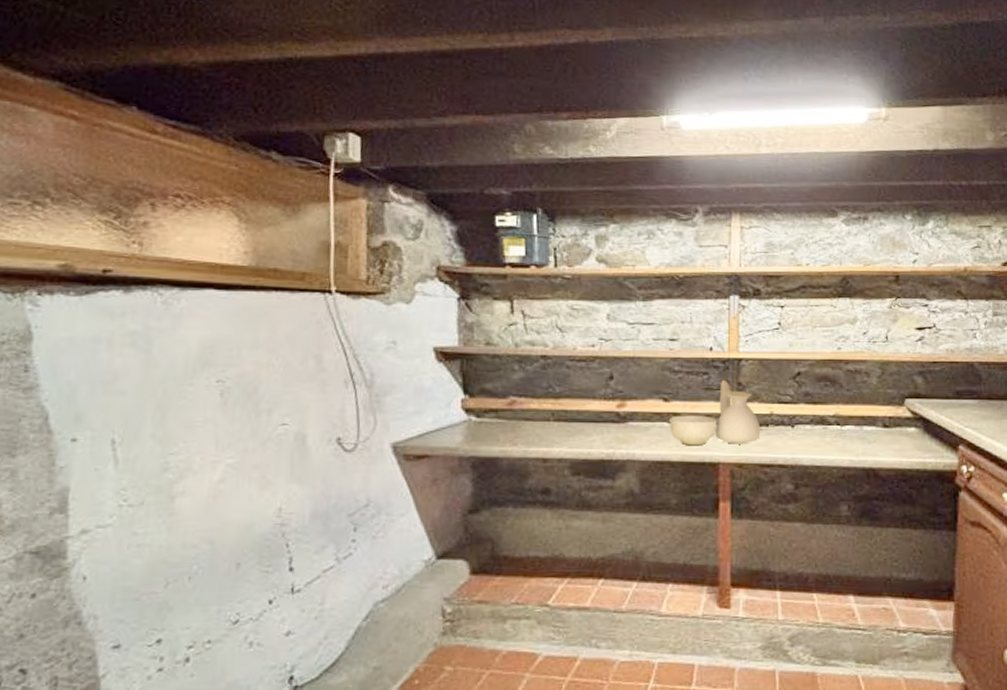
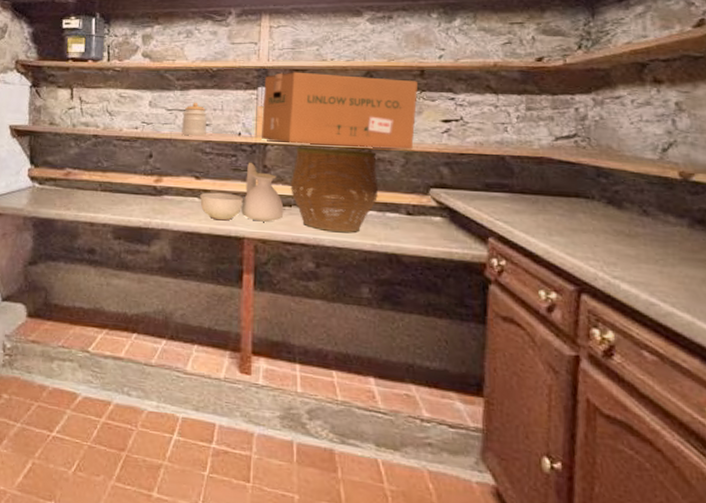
jar: none [646,314,674,353] -> present [182,102,207,137]
box: none [735,278,894,360] -> present [262,72,419,150]
basket: none [767,358,856,451] -> present [291,144,379,233]

